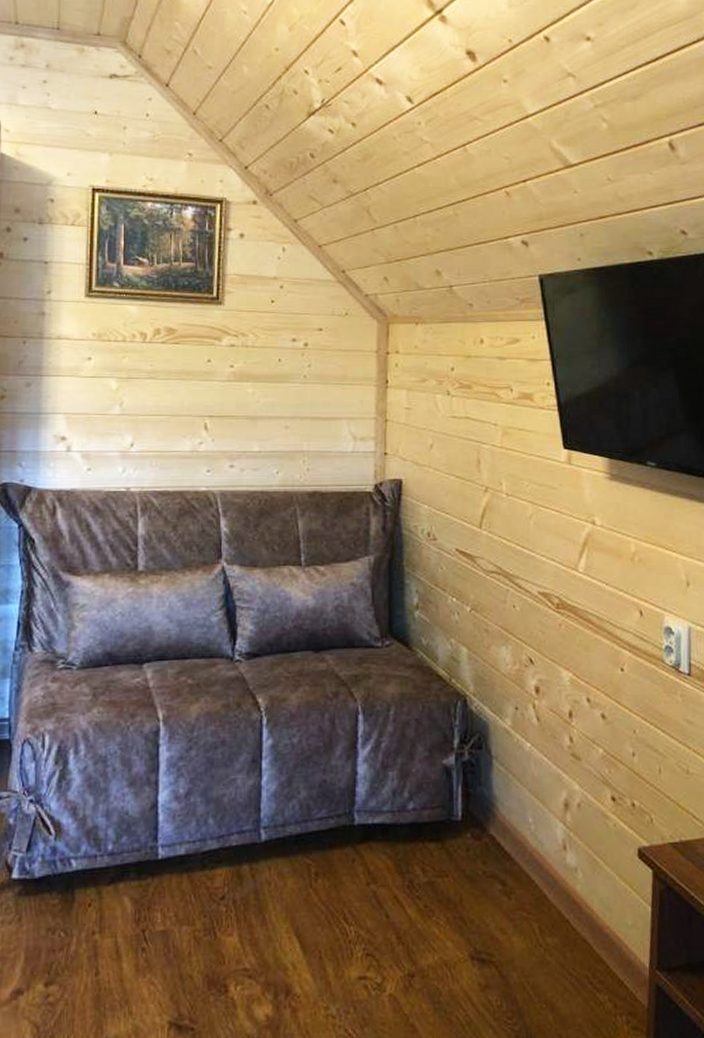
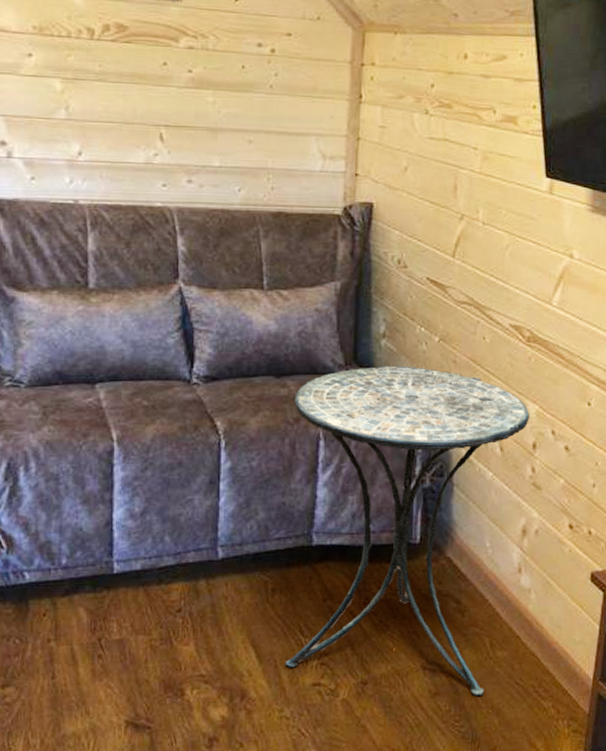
side table: none [329,636,564,989] -> present [284,365,530,696]

